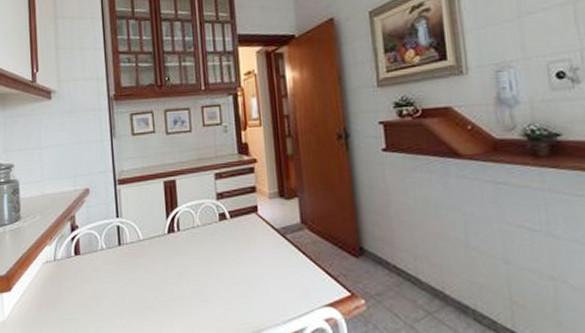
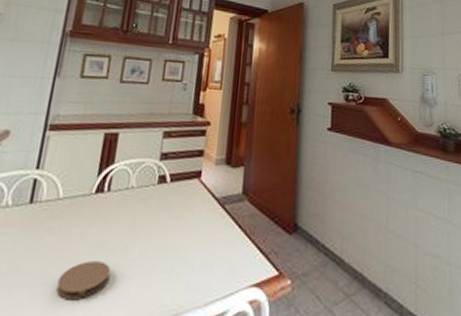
coaster: none [155,289,196,320] -> present [56,261,111,300]

